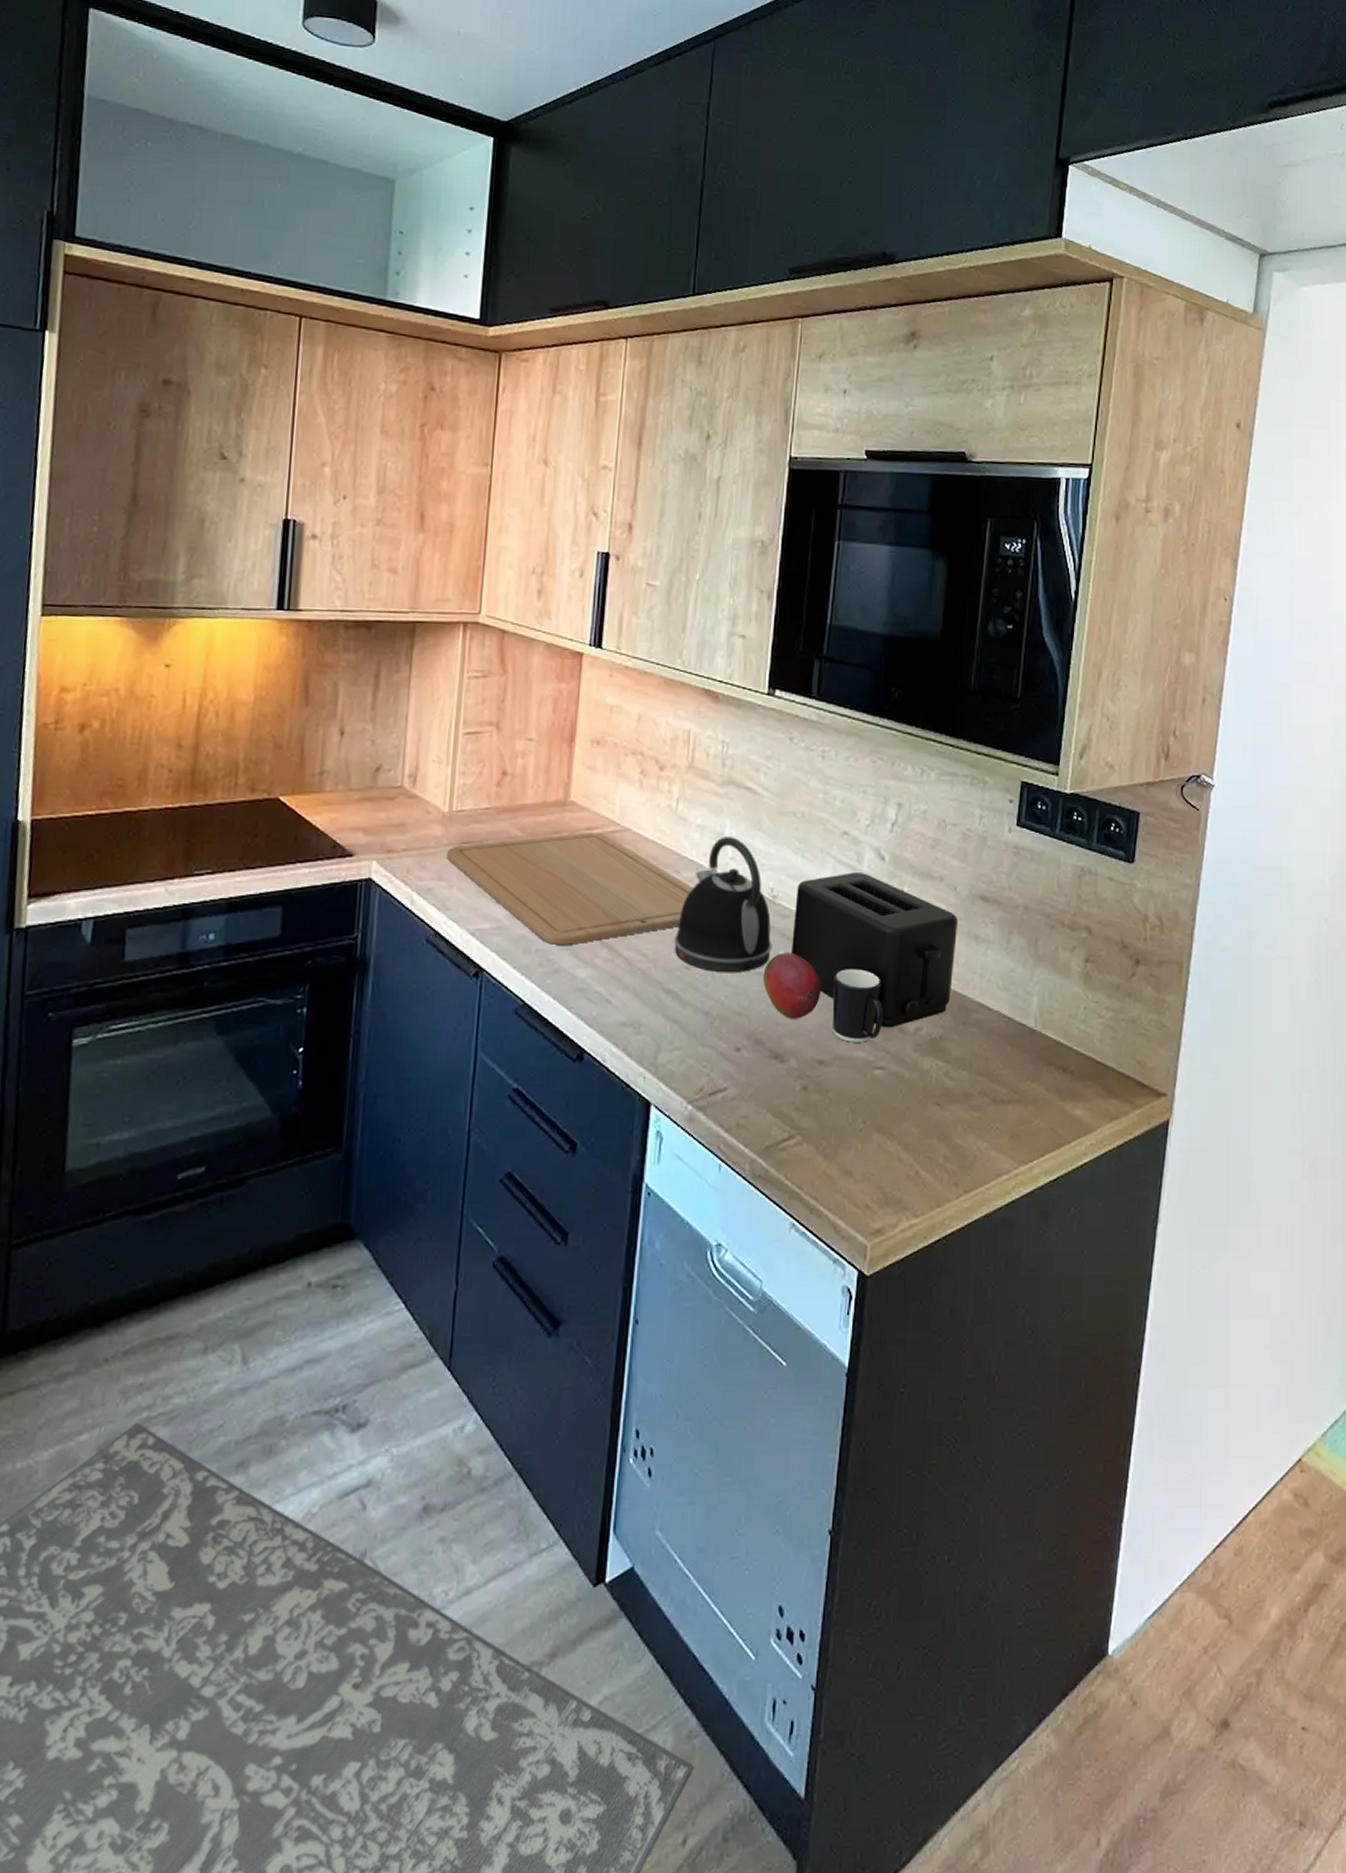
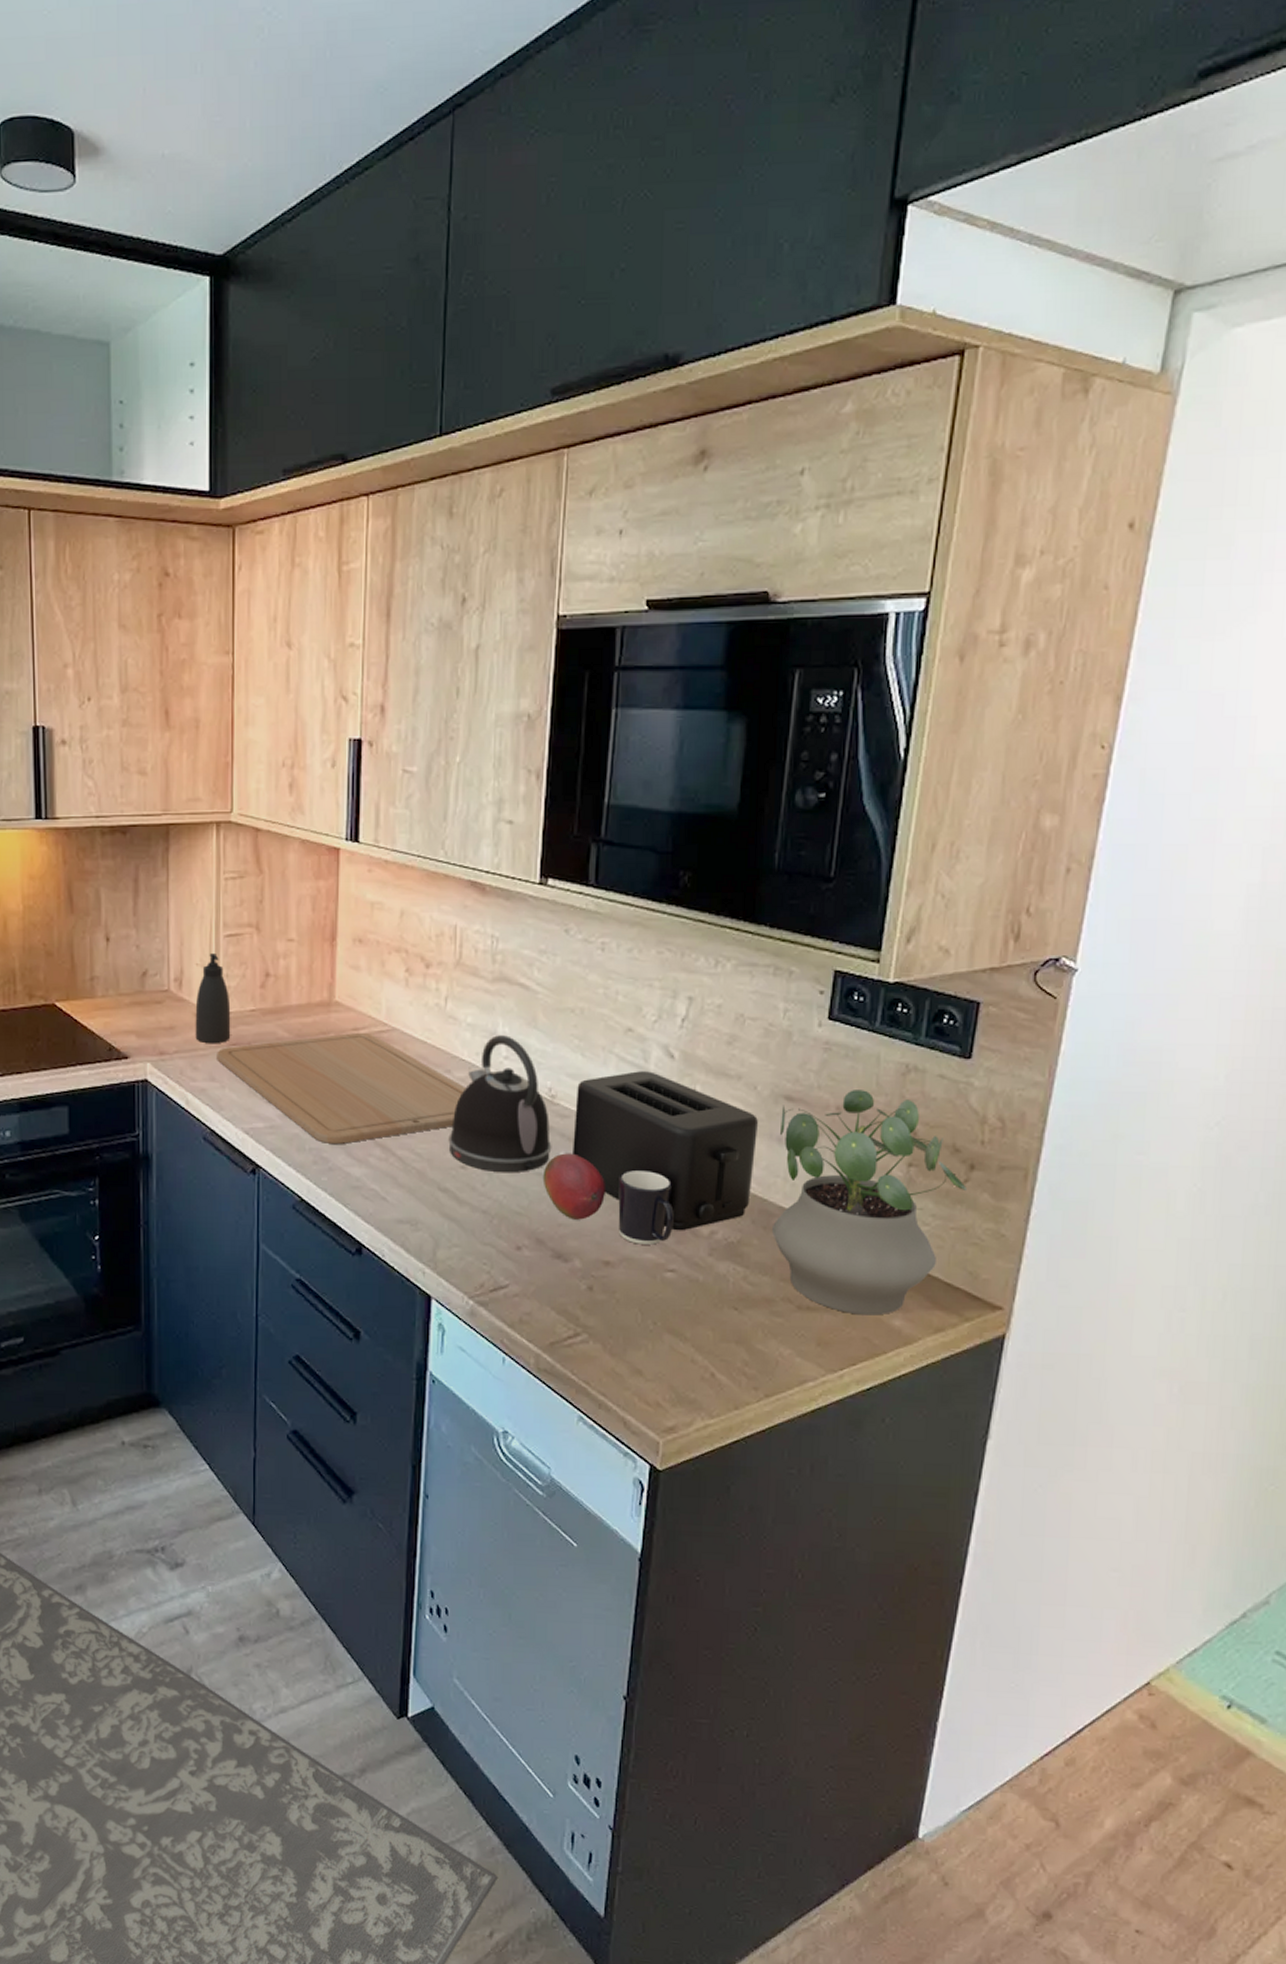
soap dispenser: none [426,750,465,841] -> present [195,953,231,1043]
potted plant: none [970,891,1134,1106] -> present [772,1090,968,1316]

